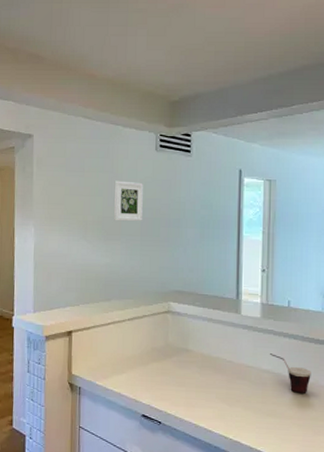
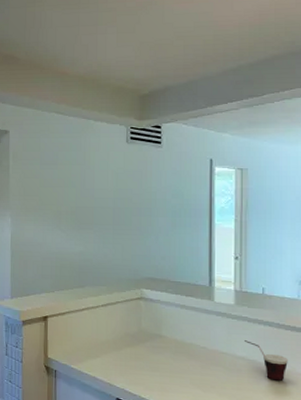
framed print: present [114,180,143,222] -> none [86,172,115,211]

